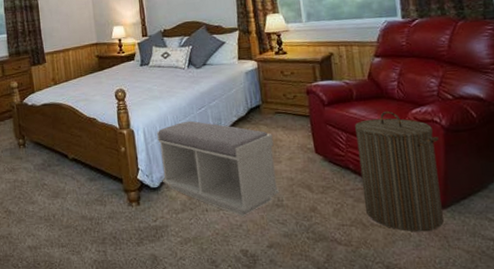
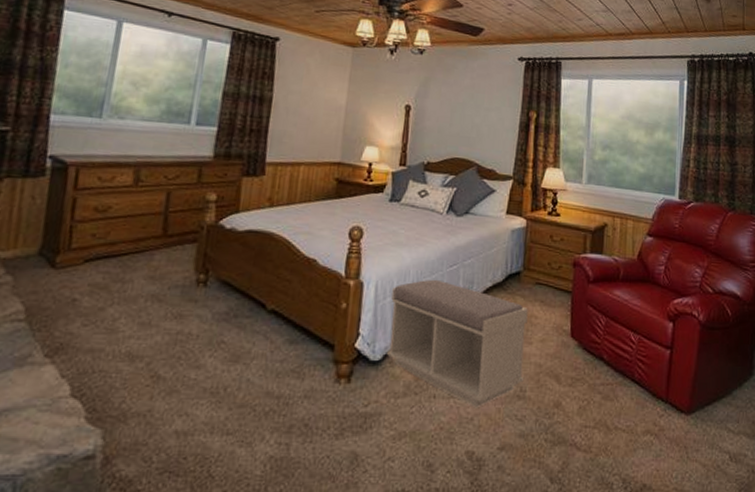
laundry hamper: present [354,110,444,232] -> none [612,297,694,440]

